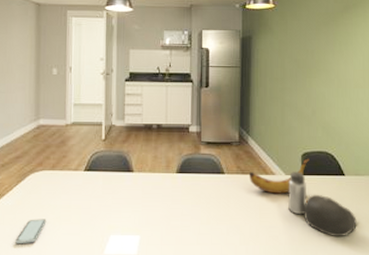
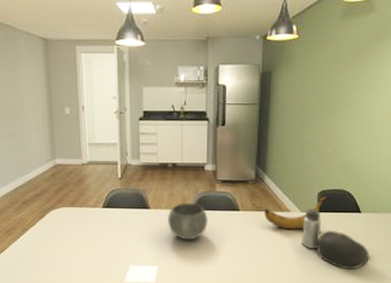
smartphone: present [15,219,47,243] -> none [42,250,70,272]
bowl: none [152,165,192,206] -> present [168,202,208,240]

